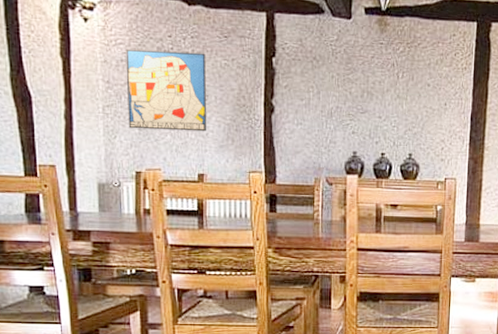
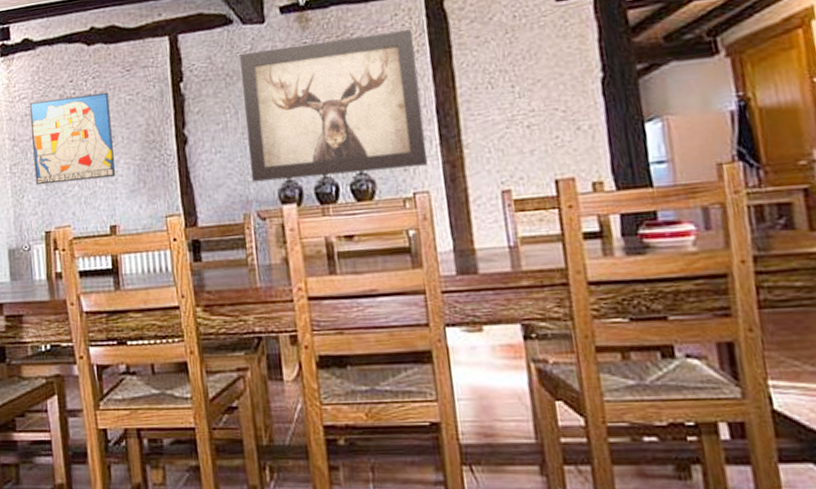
wall art: none [324,42,464,159] -> present [240,29,429,182]

